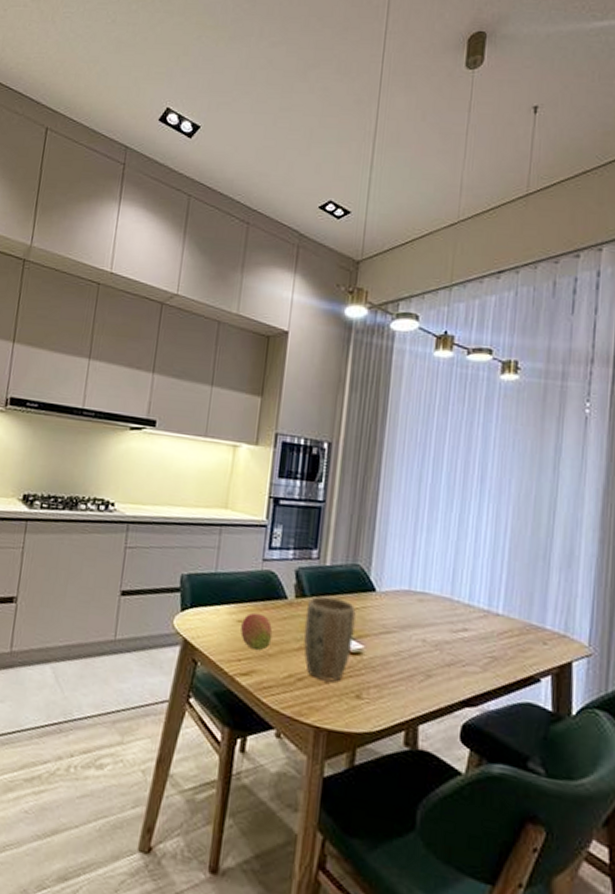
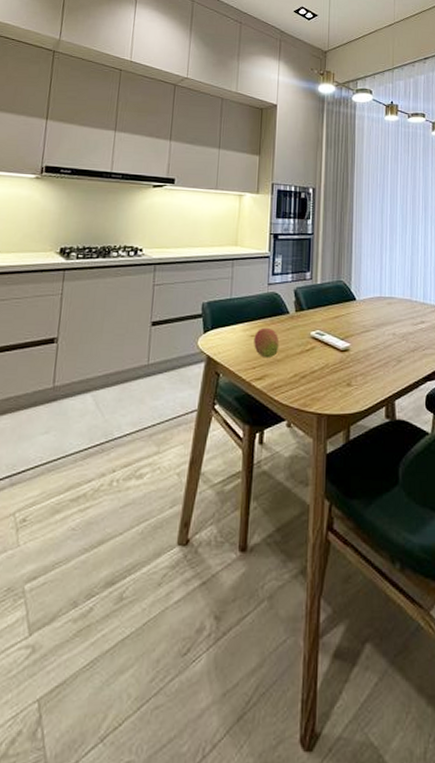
plant pot: present [303,595,356,682] -> none [304,308,342,375]

